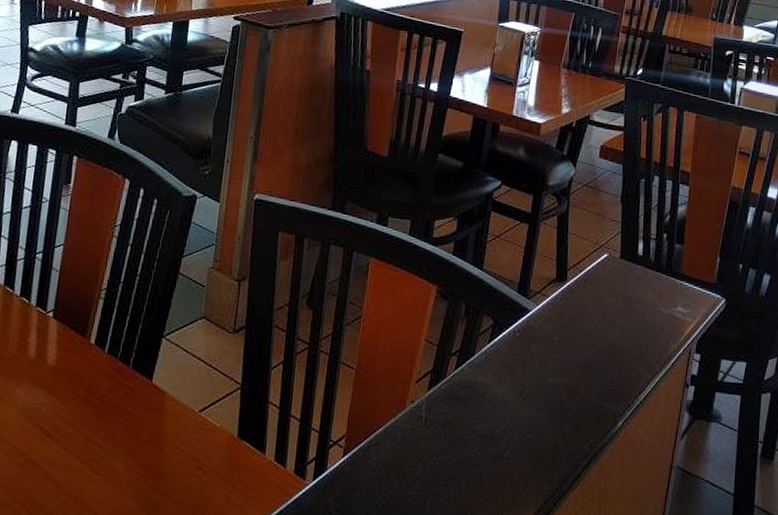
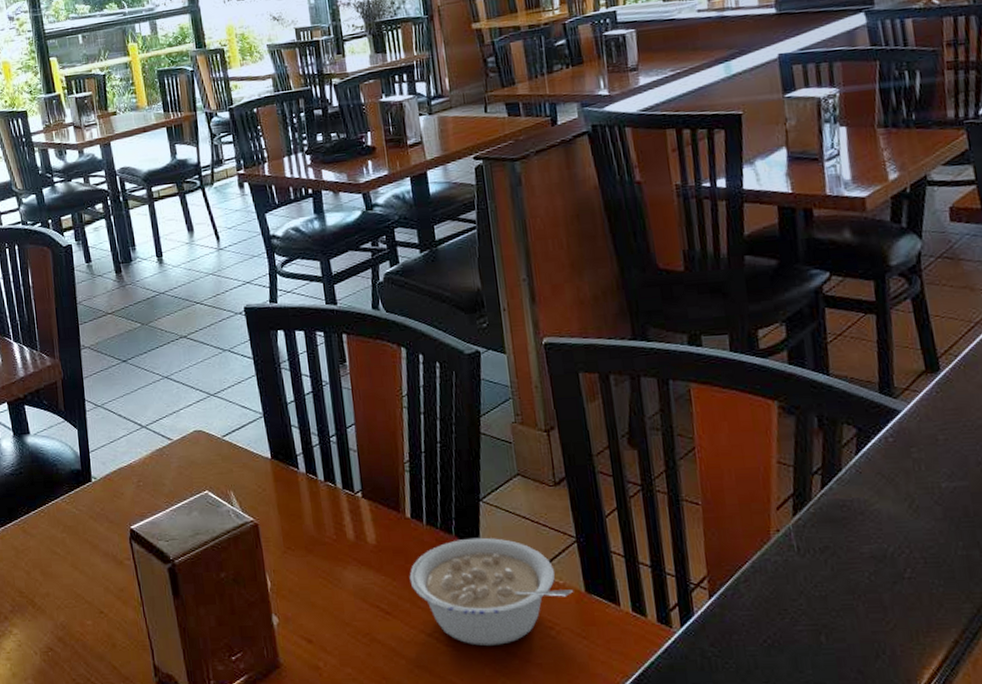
legume: none [78,372,227,480] -> present [409,537,573,646]

